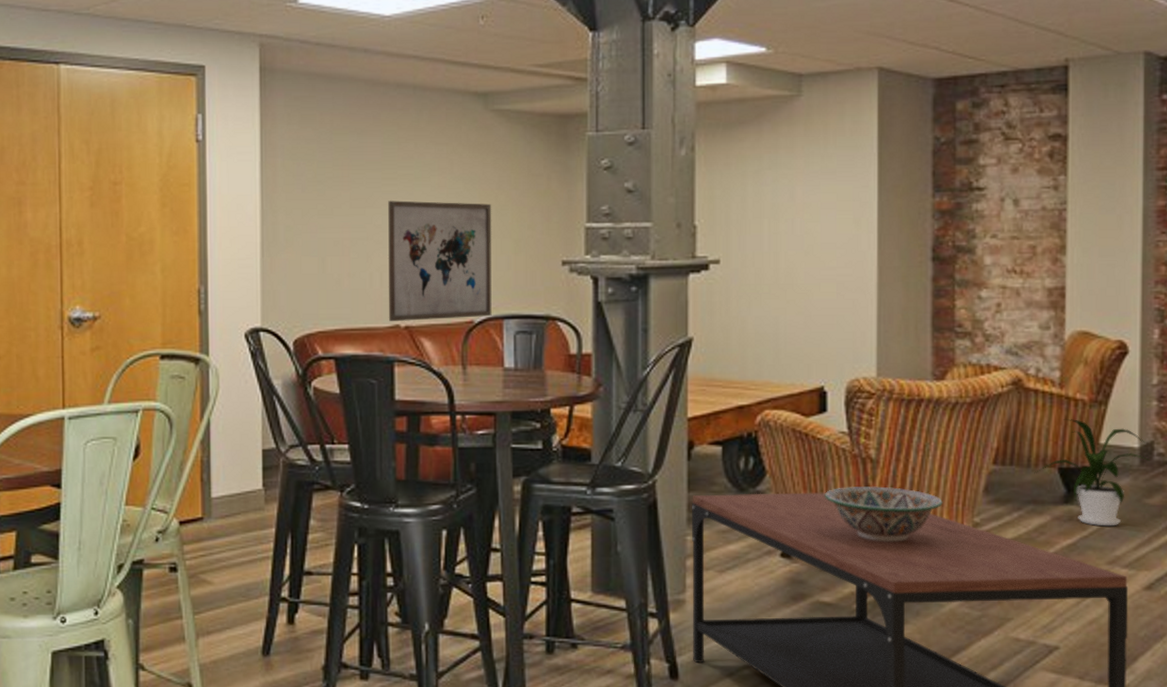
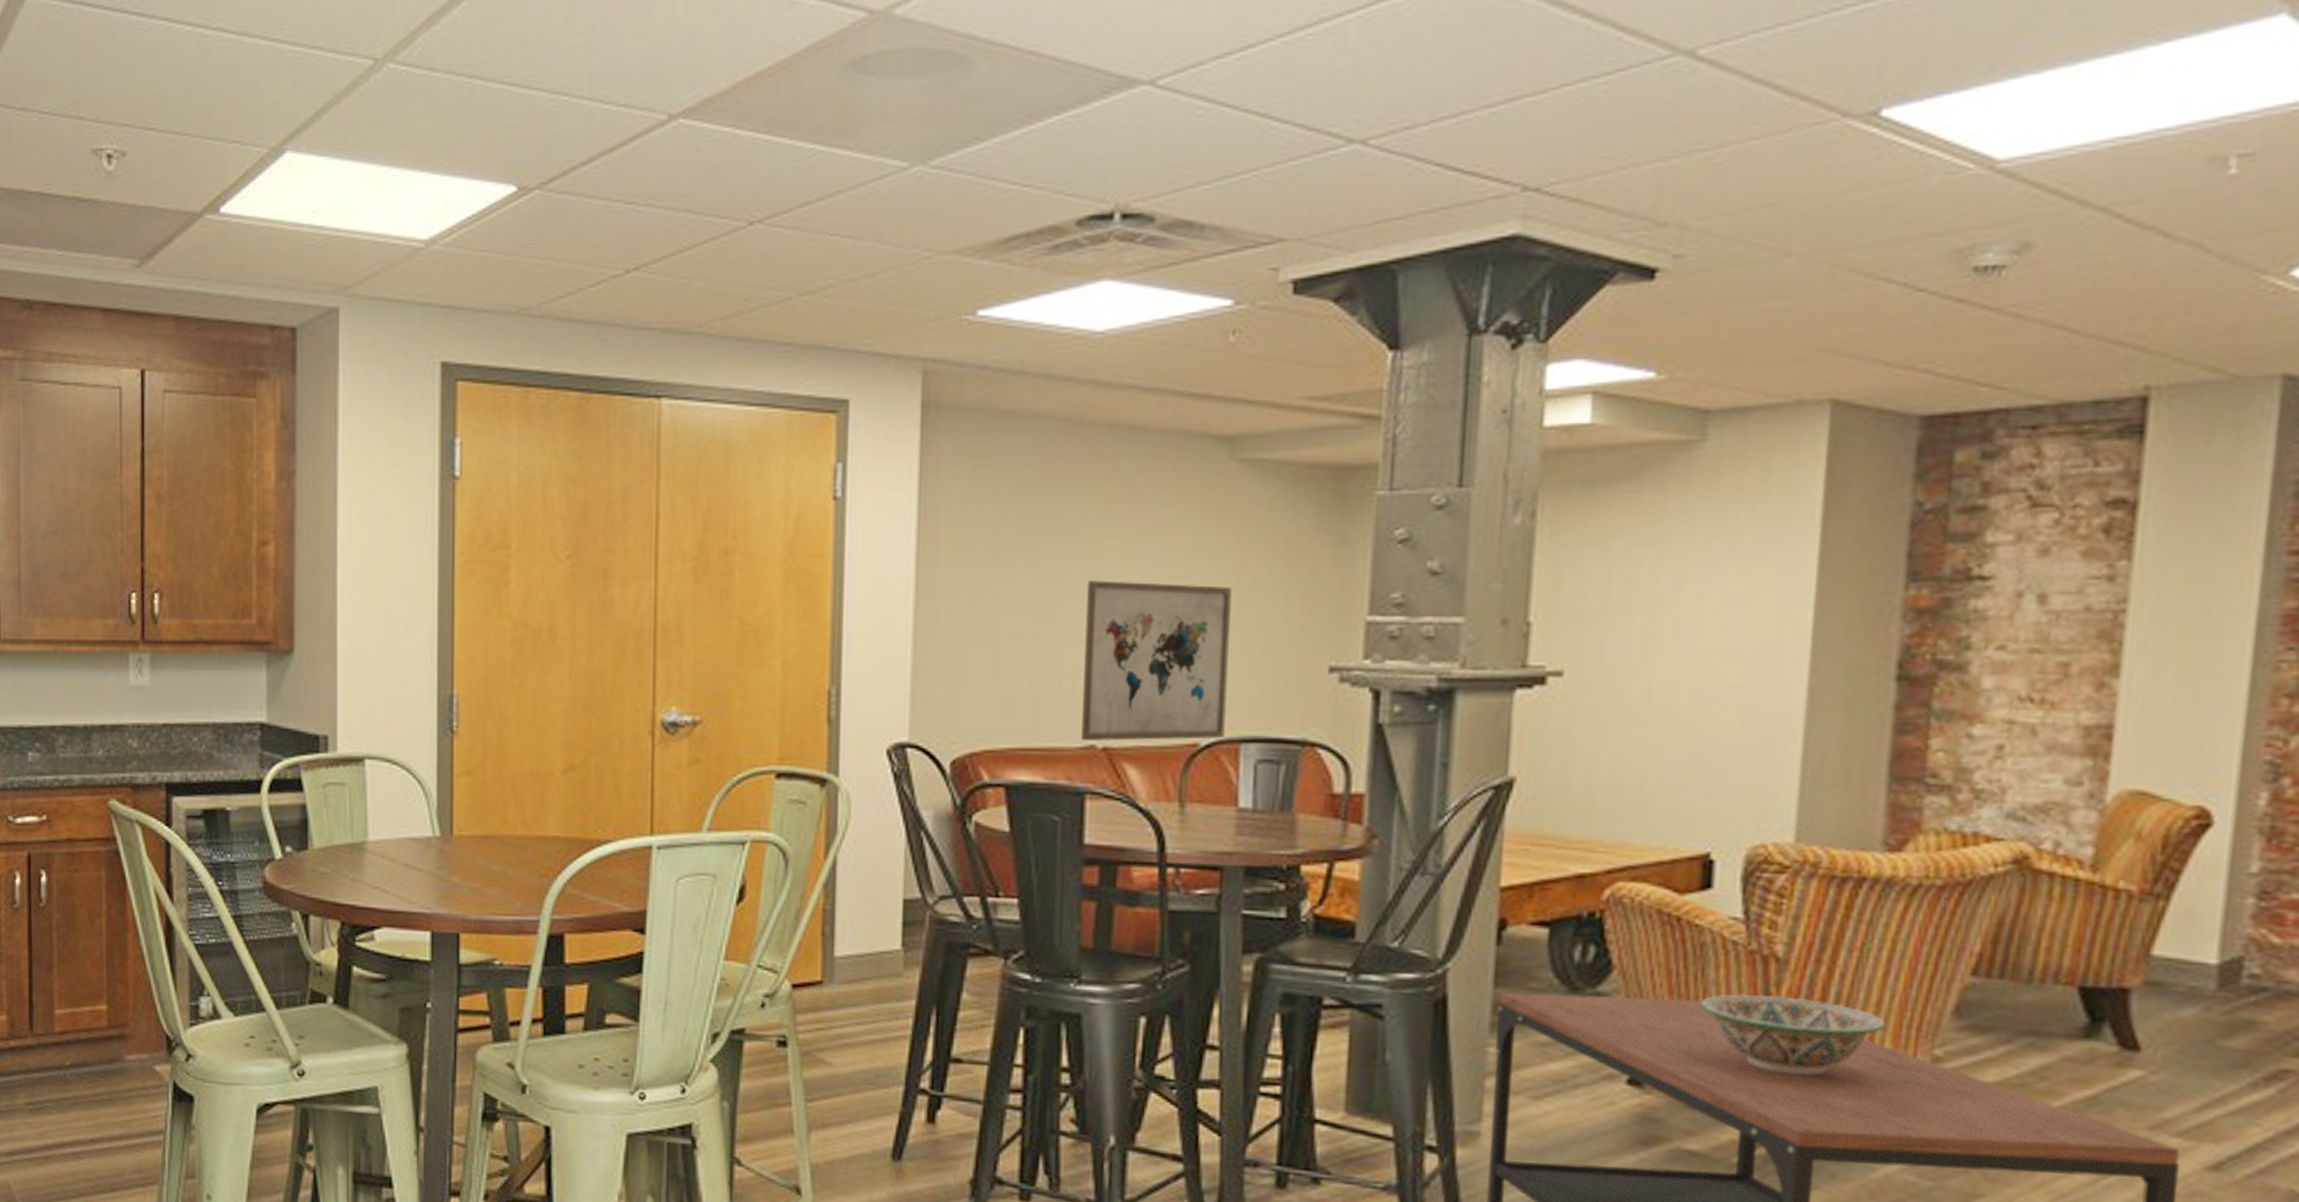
house plant: present [1034,419,1149,527] -> none [2037,917,2234,1076]

